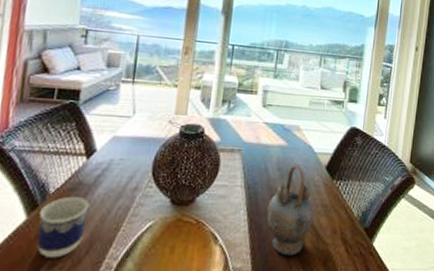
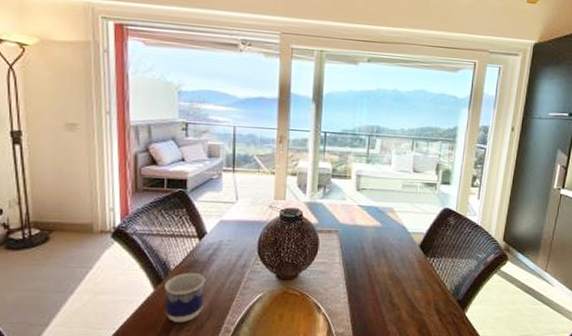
teapot: present [267,164,314,256] -> none [364,243,409,323]

